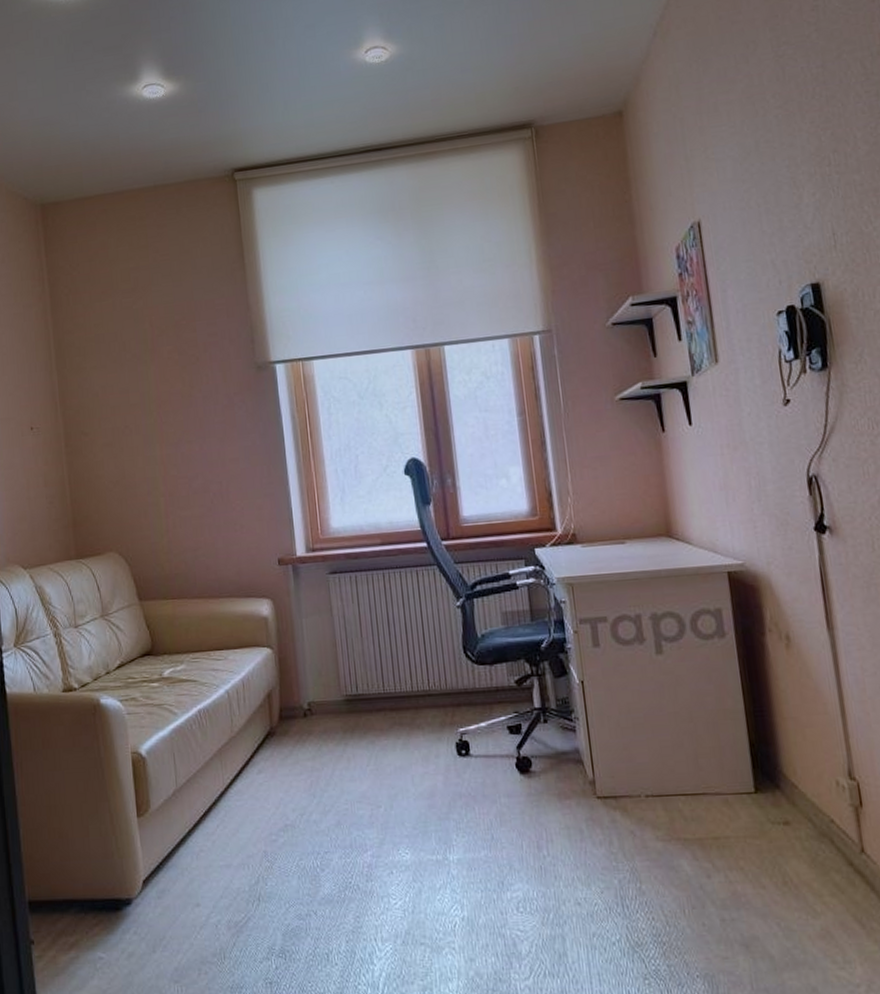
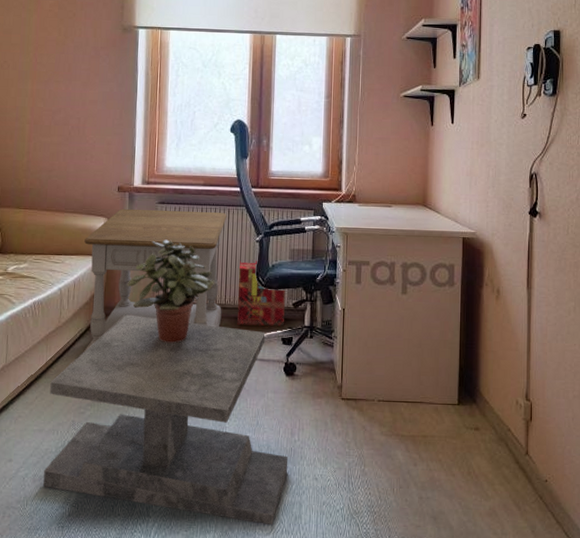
coffee table: none [231,714,541,968] -> present [43,314,289,526]
side table: none [247,576,428,766] -> present [83,208,227,353]
potted plant: none [305,617,412,746] -> present [126,239,214,344]
product box: none [439,632,508,715] -> present [237,260,285,326]

